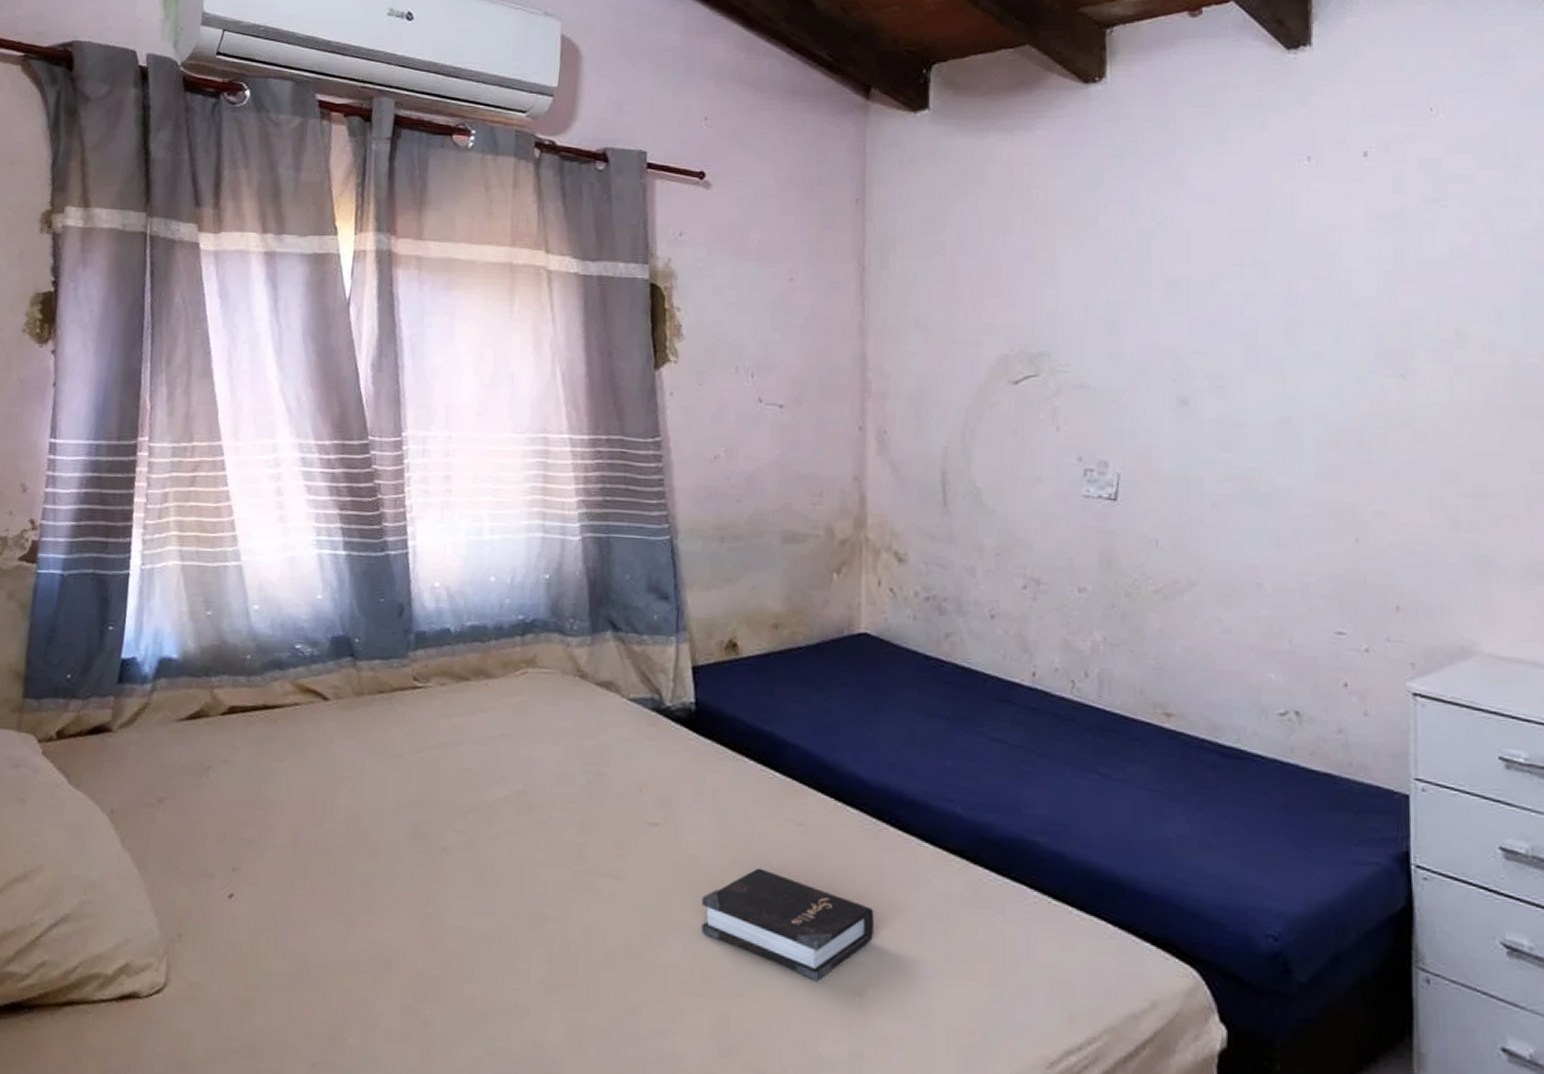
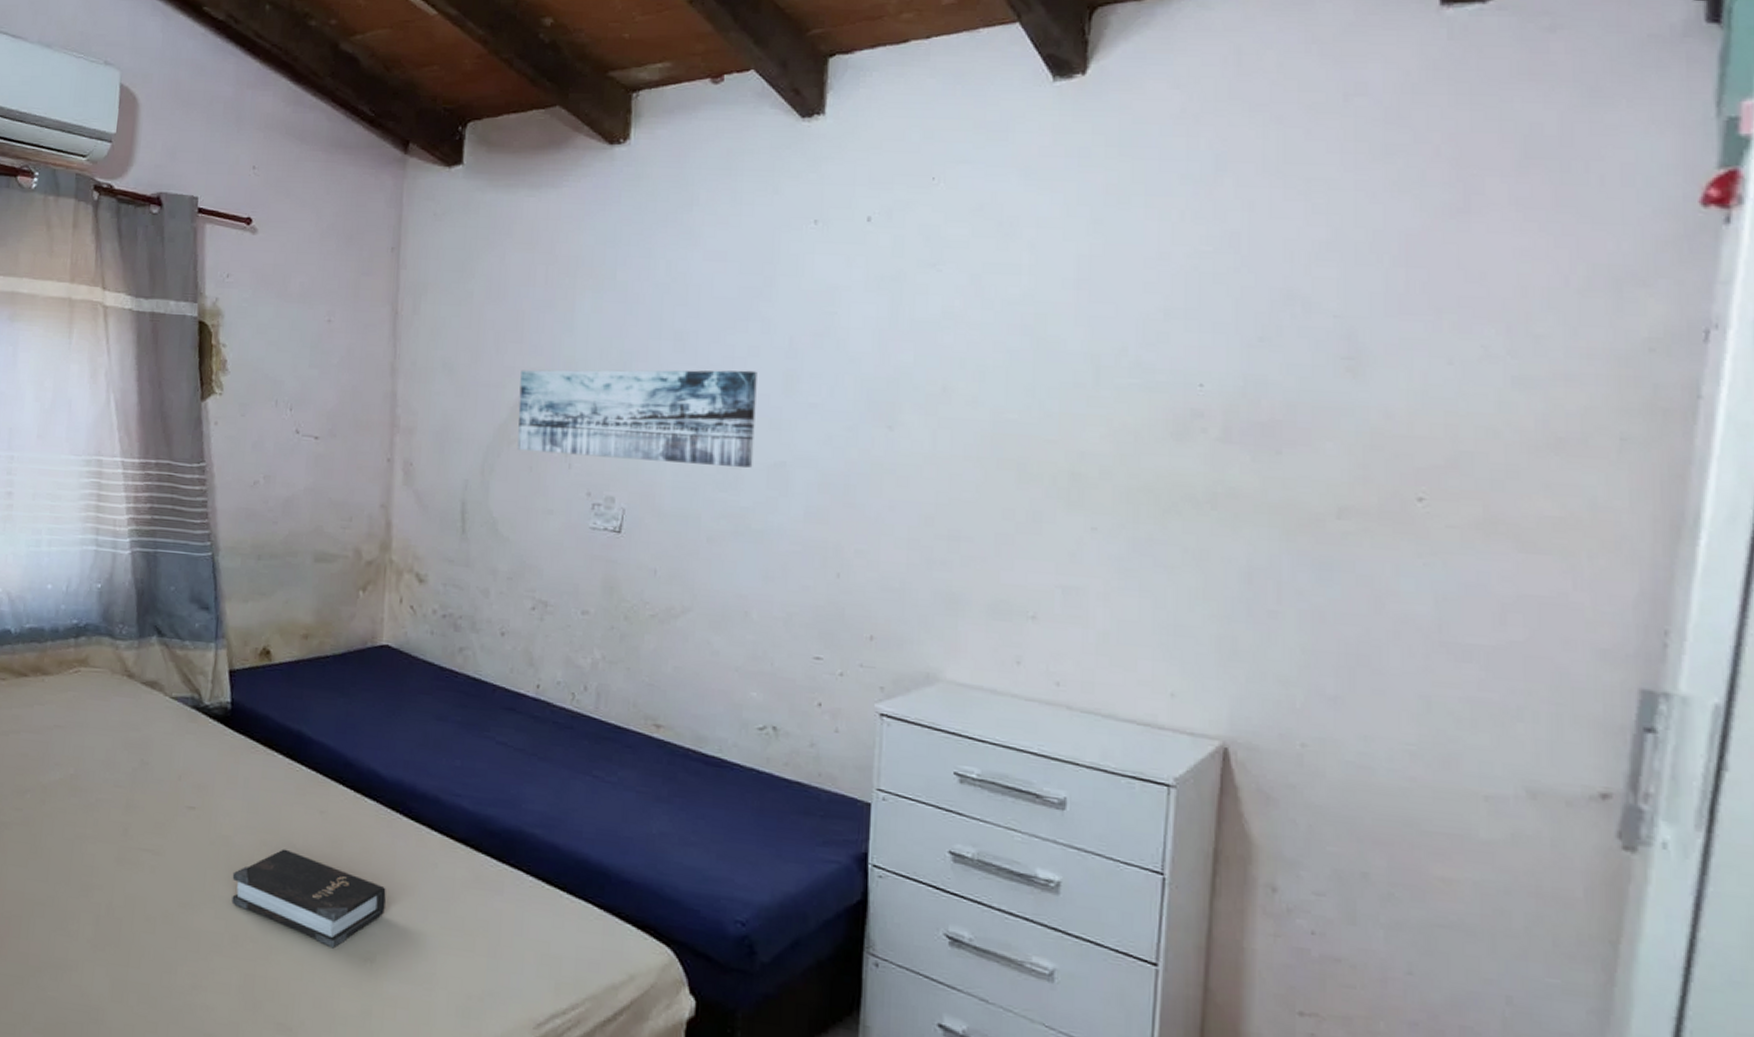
wall art: none [999,319,1257,425] -> present [517,369,757,468]

